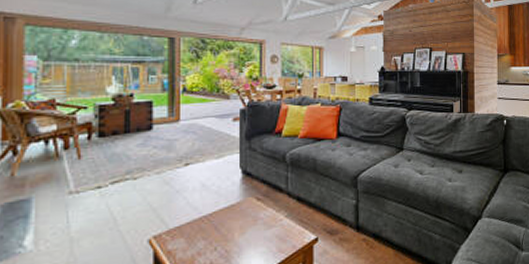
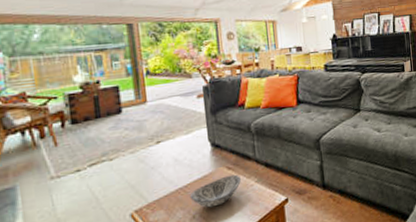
decorative bowl: none [213,206,269,241] -> present [189,174,241,208]

